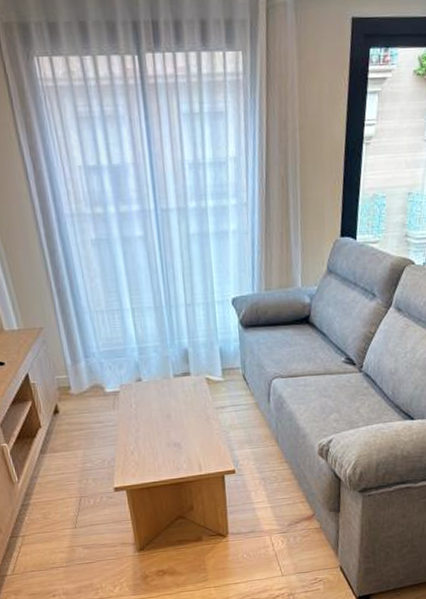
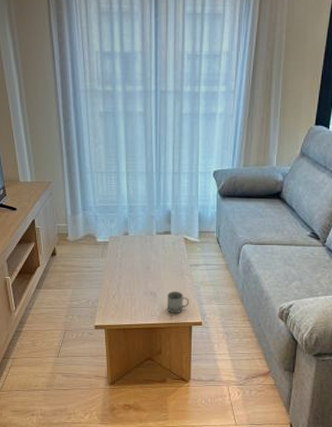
cup: none [193,438,219,465] -> present [166,291,189,314]

